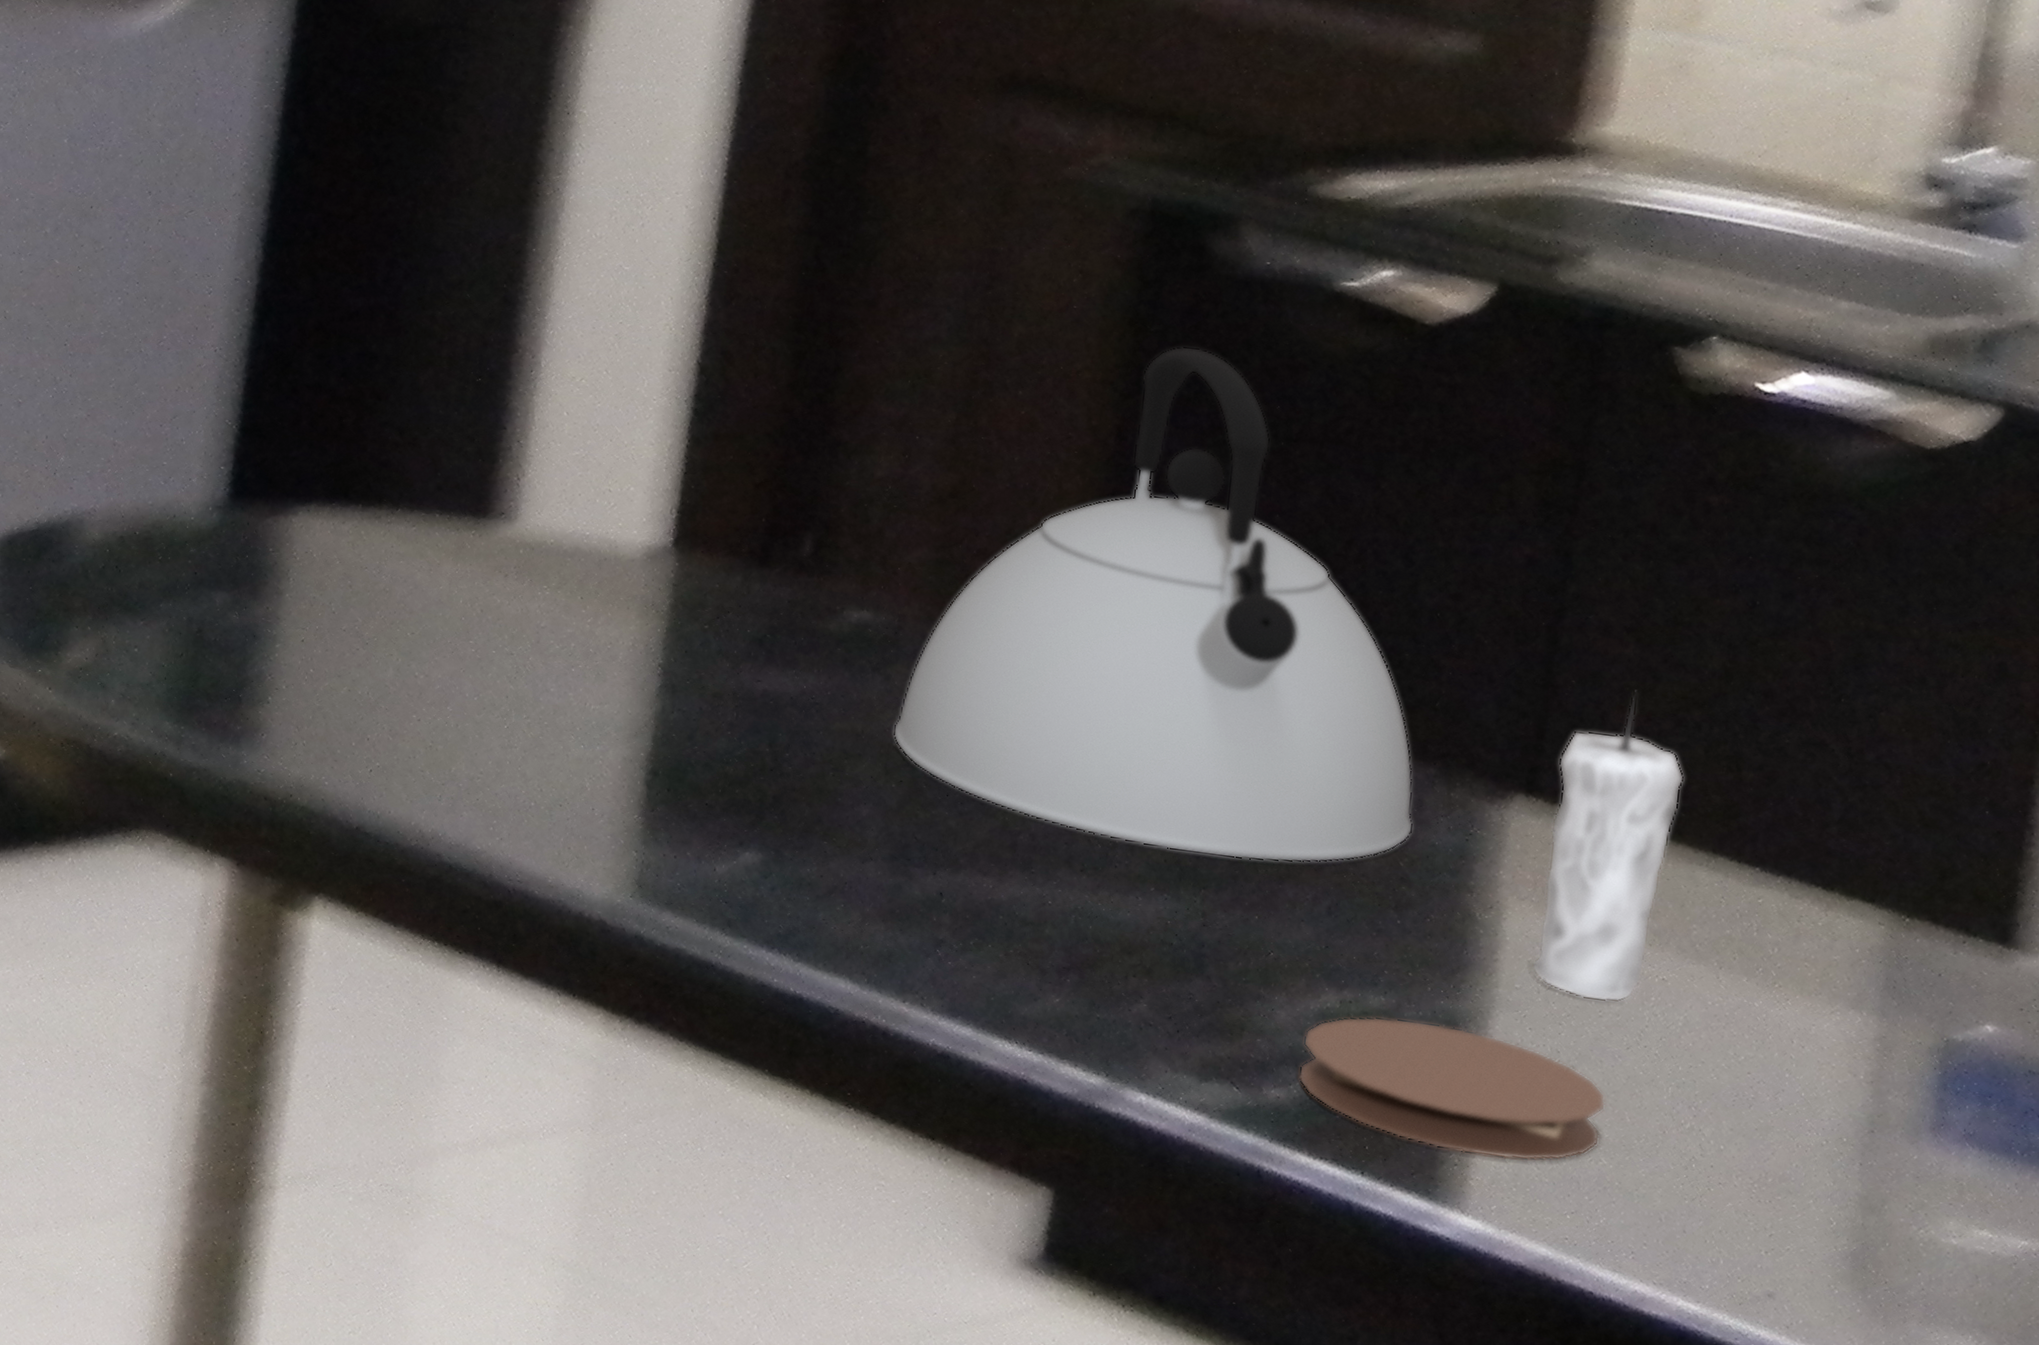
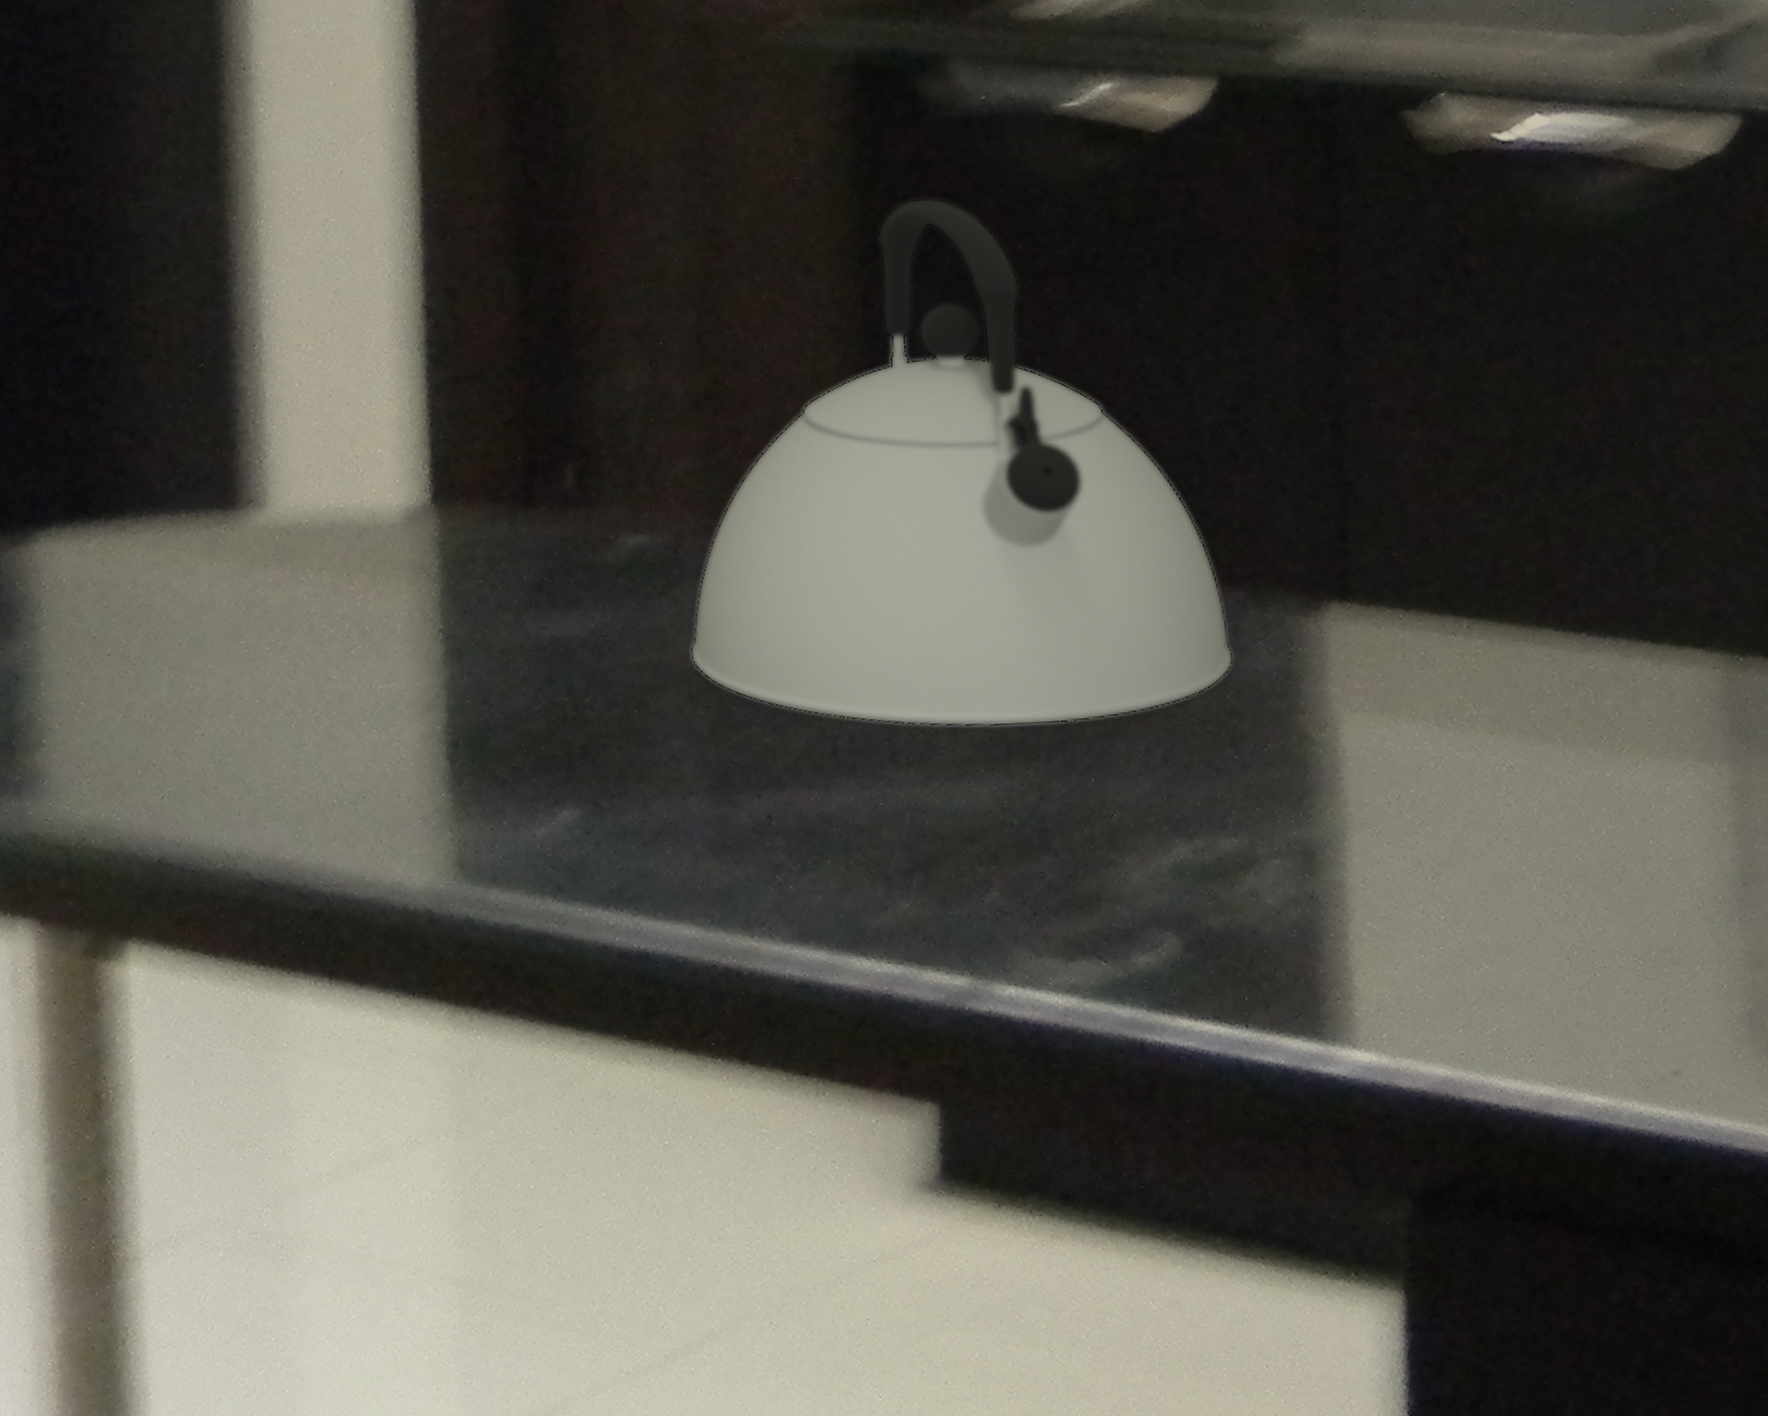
coaster: present [1298,1016,1606,1162] -> none [1162,856,1478,986]
candle: present [1531,690,1685,1003] -> none [1366,472,1495,802]

